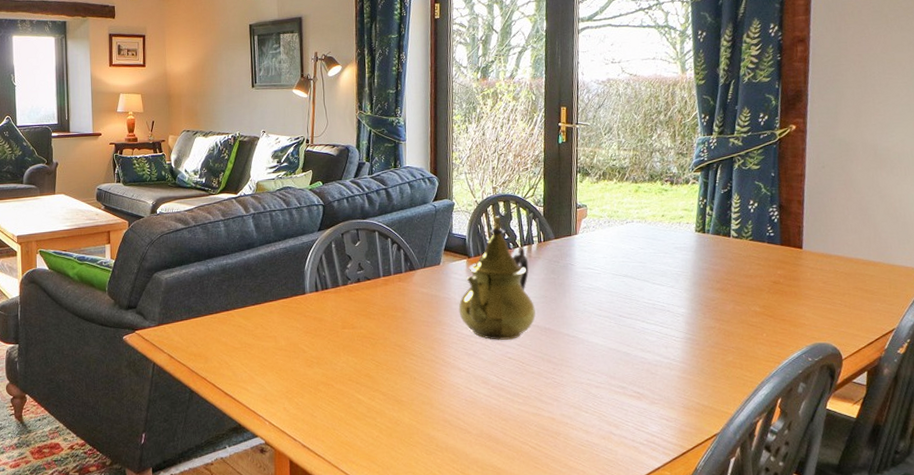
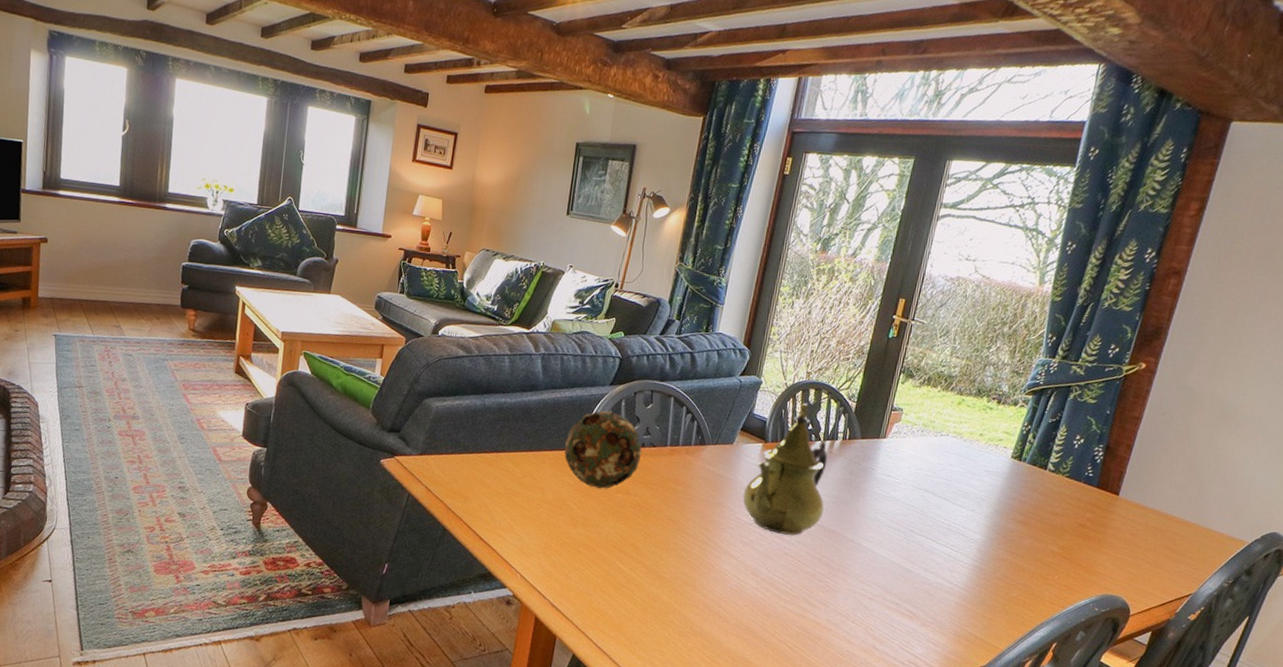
decorative ball: none [287,254,359,328] -> present [564,411,642,489]

